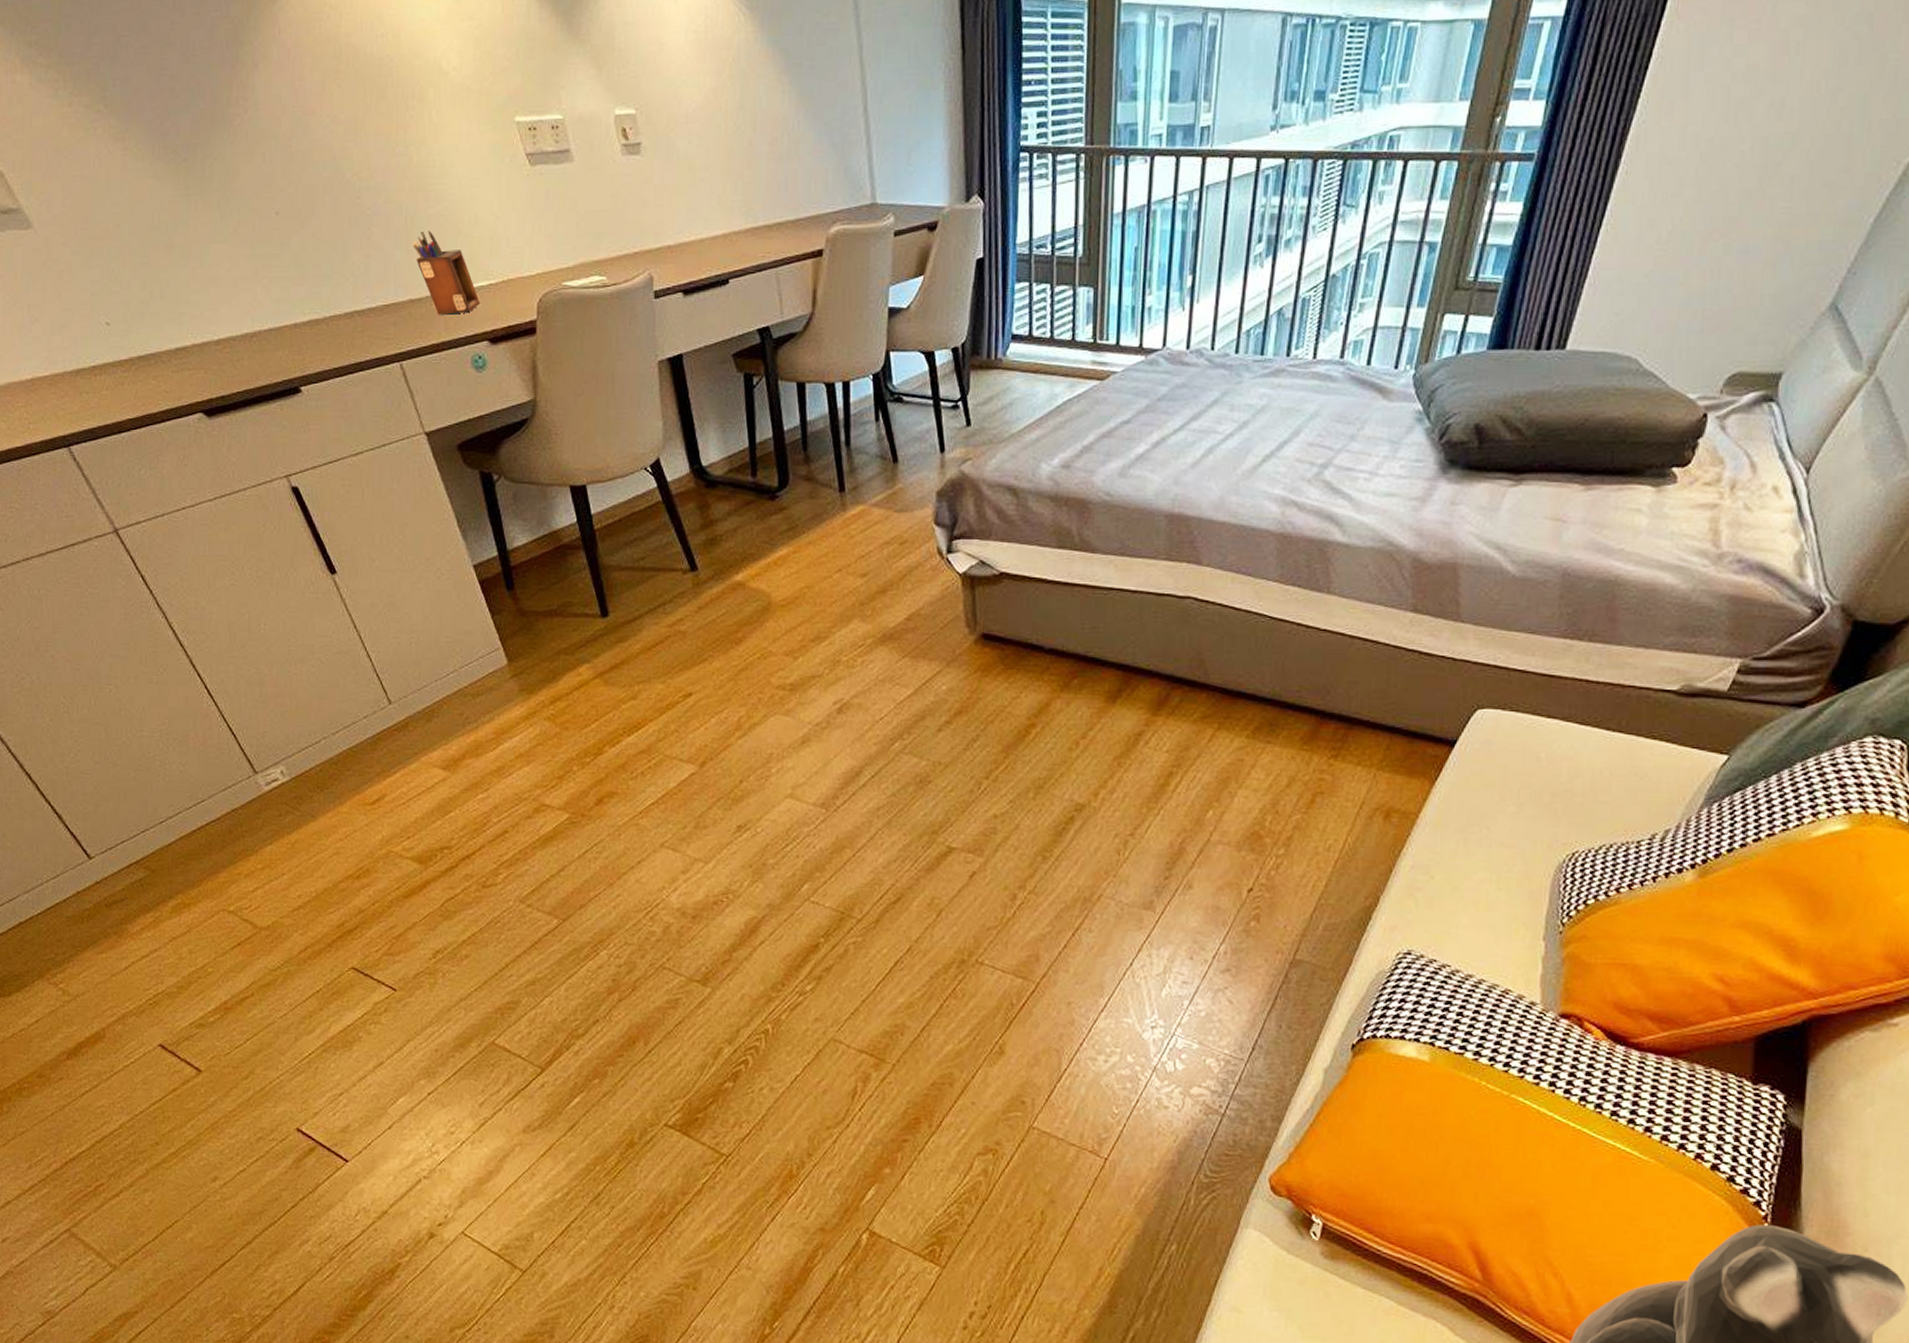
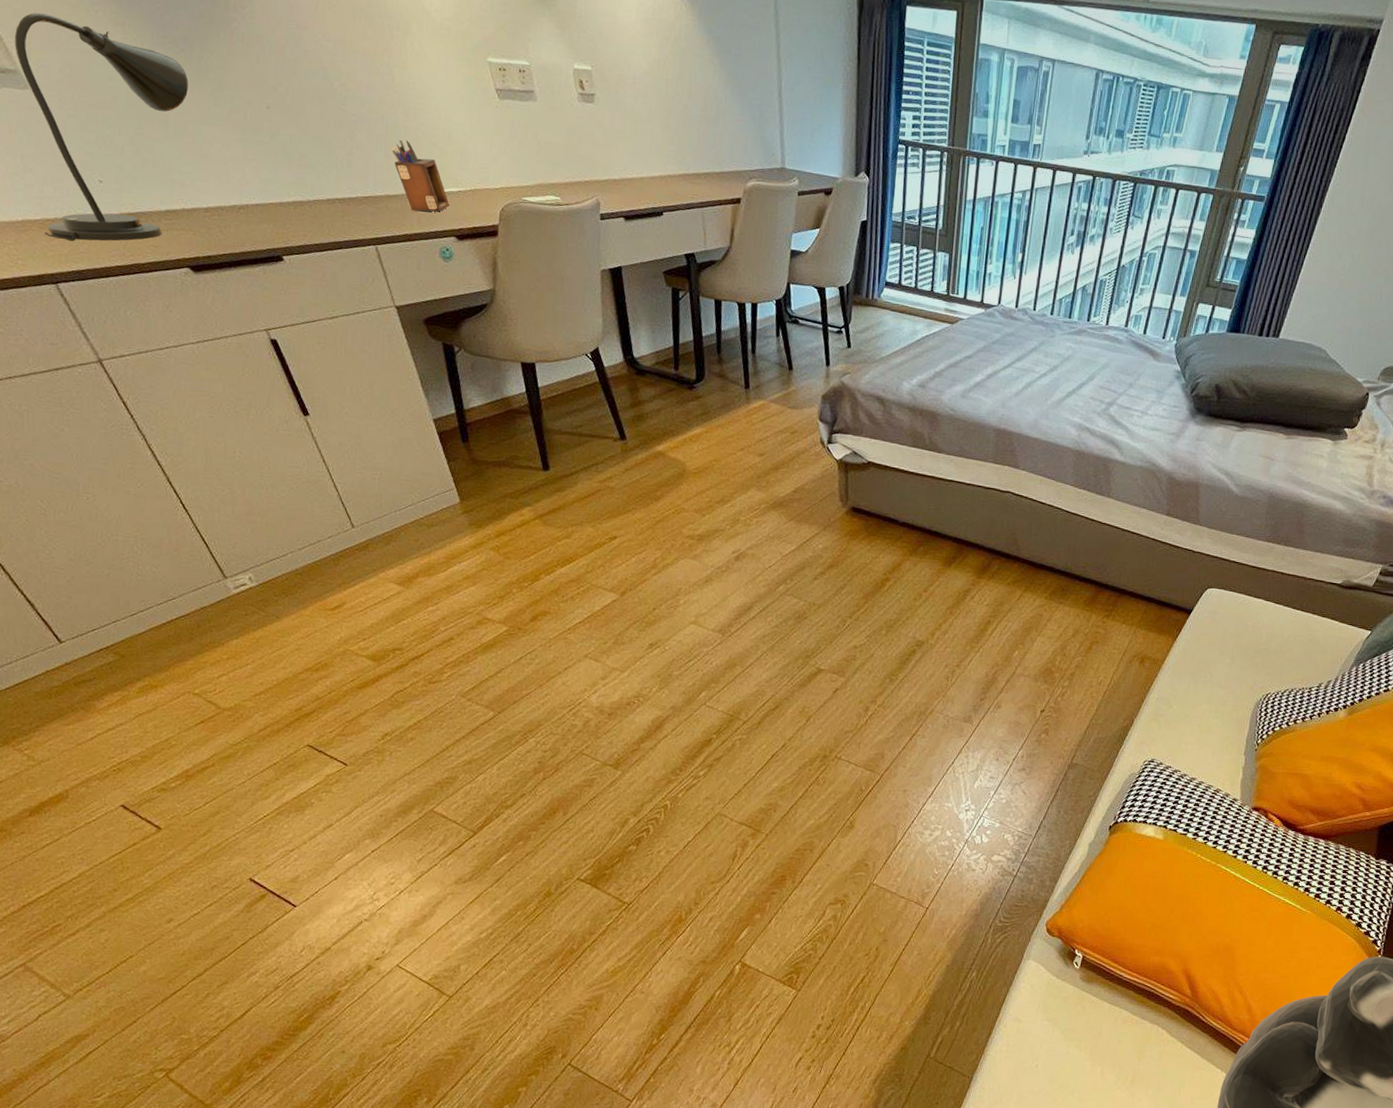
desk lamp: none [15,140,192,397] -> present [14,12,188,242]

